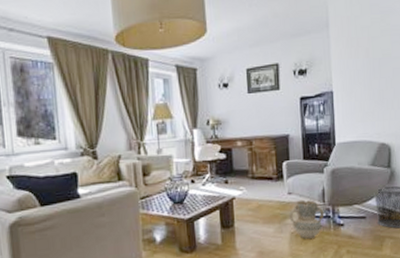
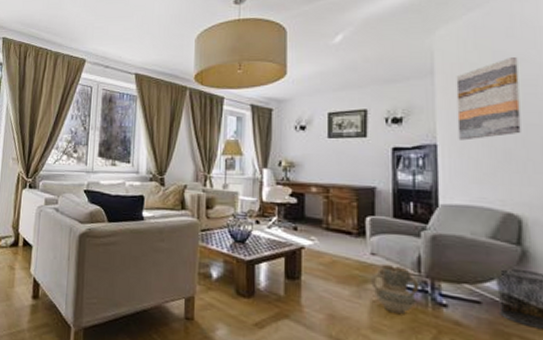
wall art: none [345,10,390,86] -> present [456,57,521,141]

